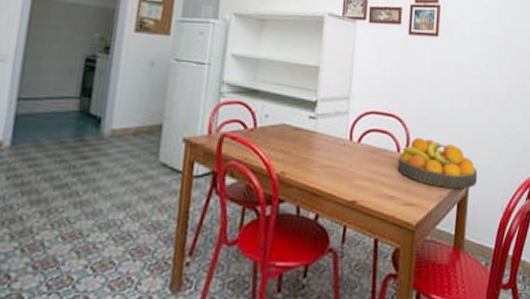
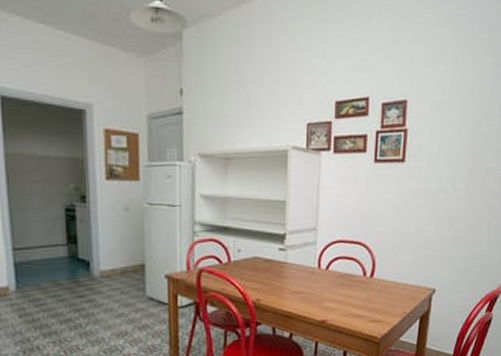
fruit bowl: present [397,137,478,189] -> none [364,262,441,306]

